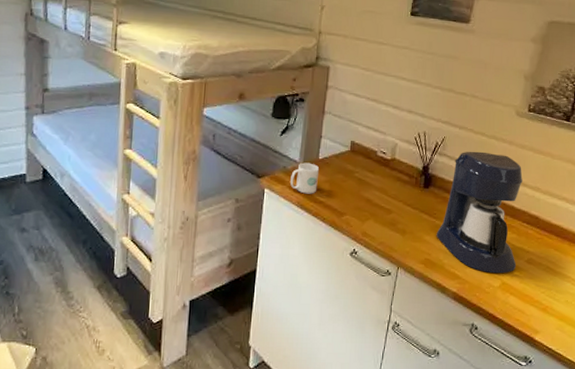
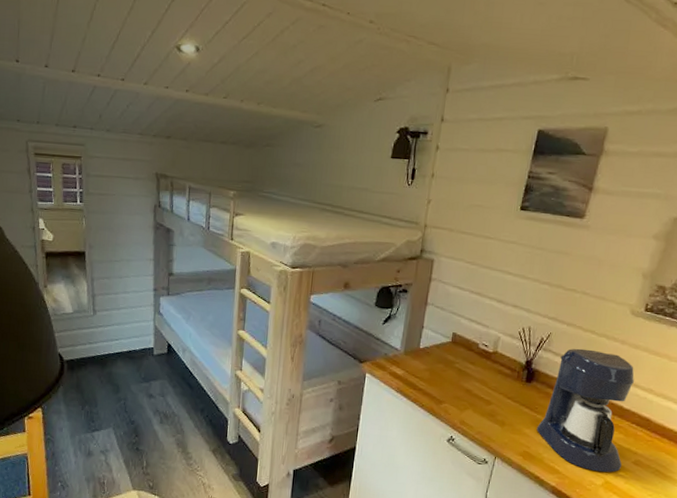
mug: present [290,162,319,194] -> none [391,350,419,381]

